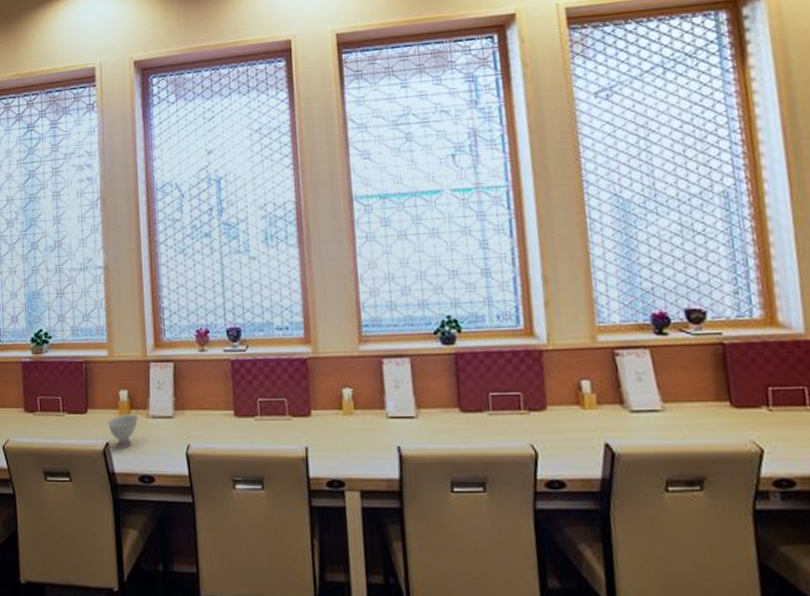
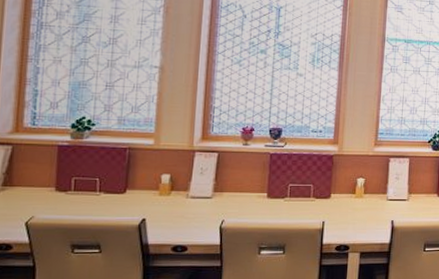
teacup: present [107,414,139,450] -> none [146,195,179,225]

